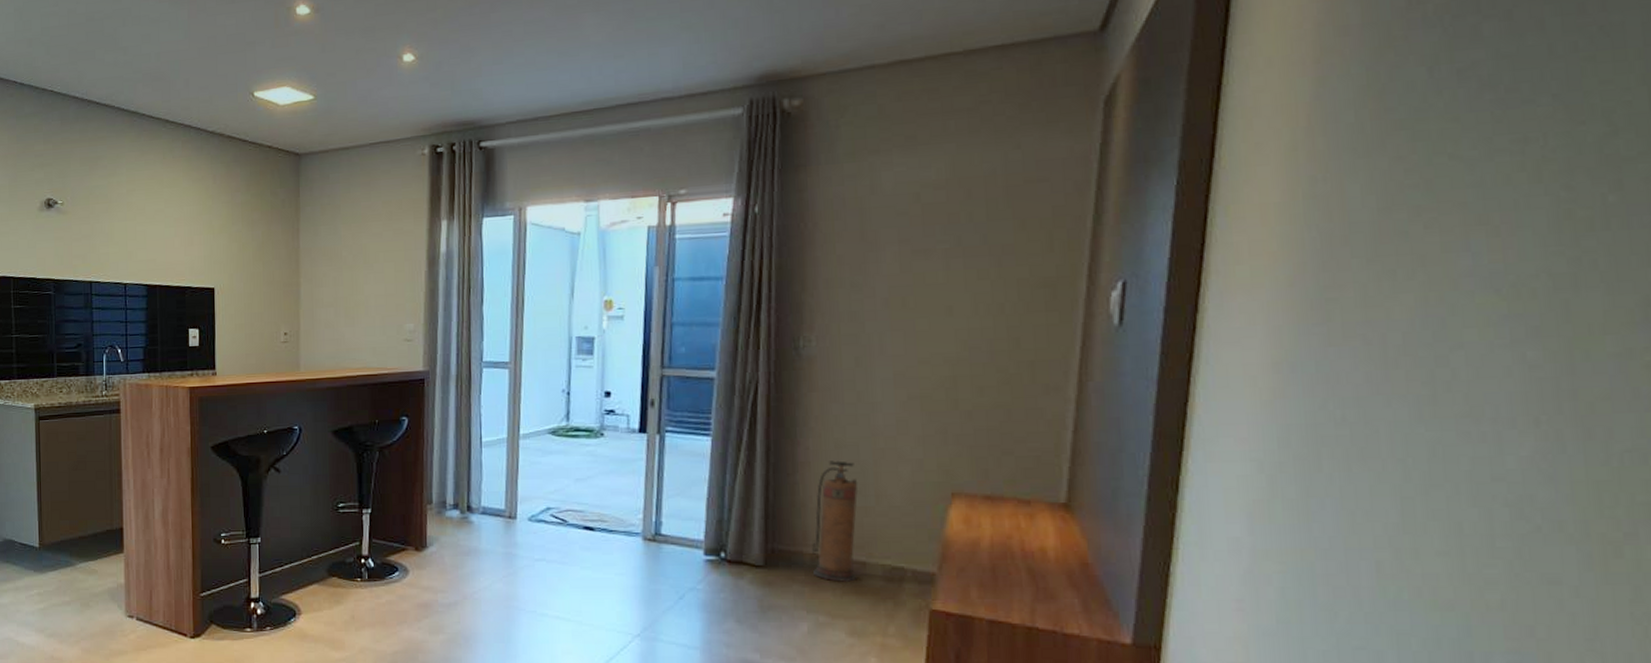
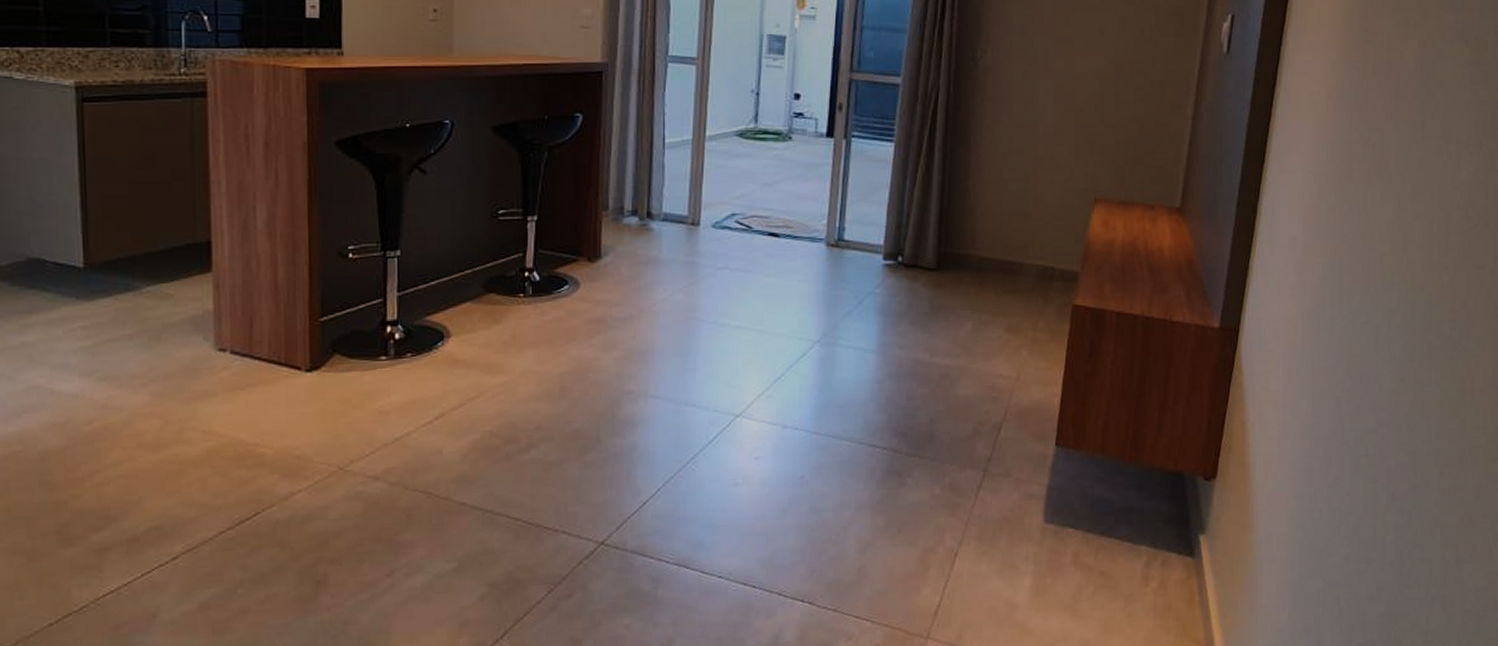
fire extinguisher: present [812,460,858,582] -> none [979,168,1020,282]

